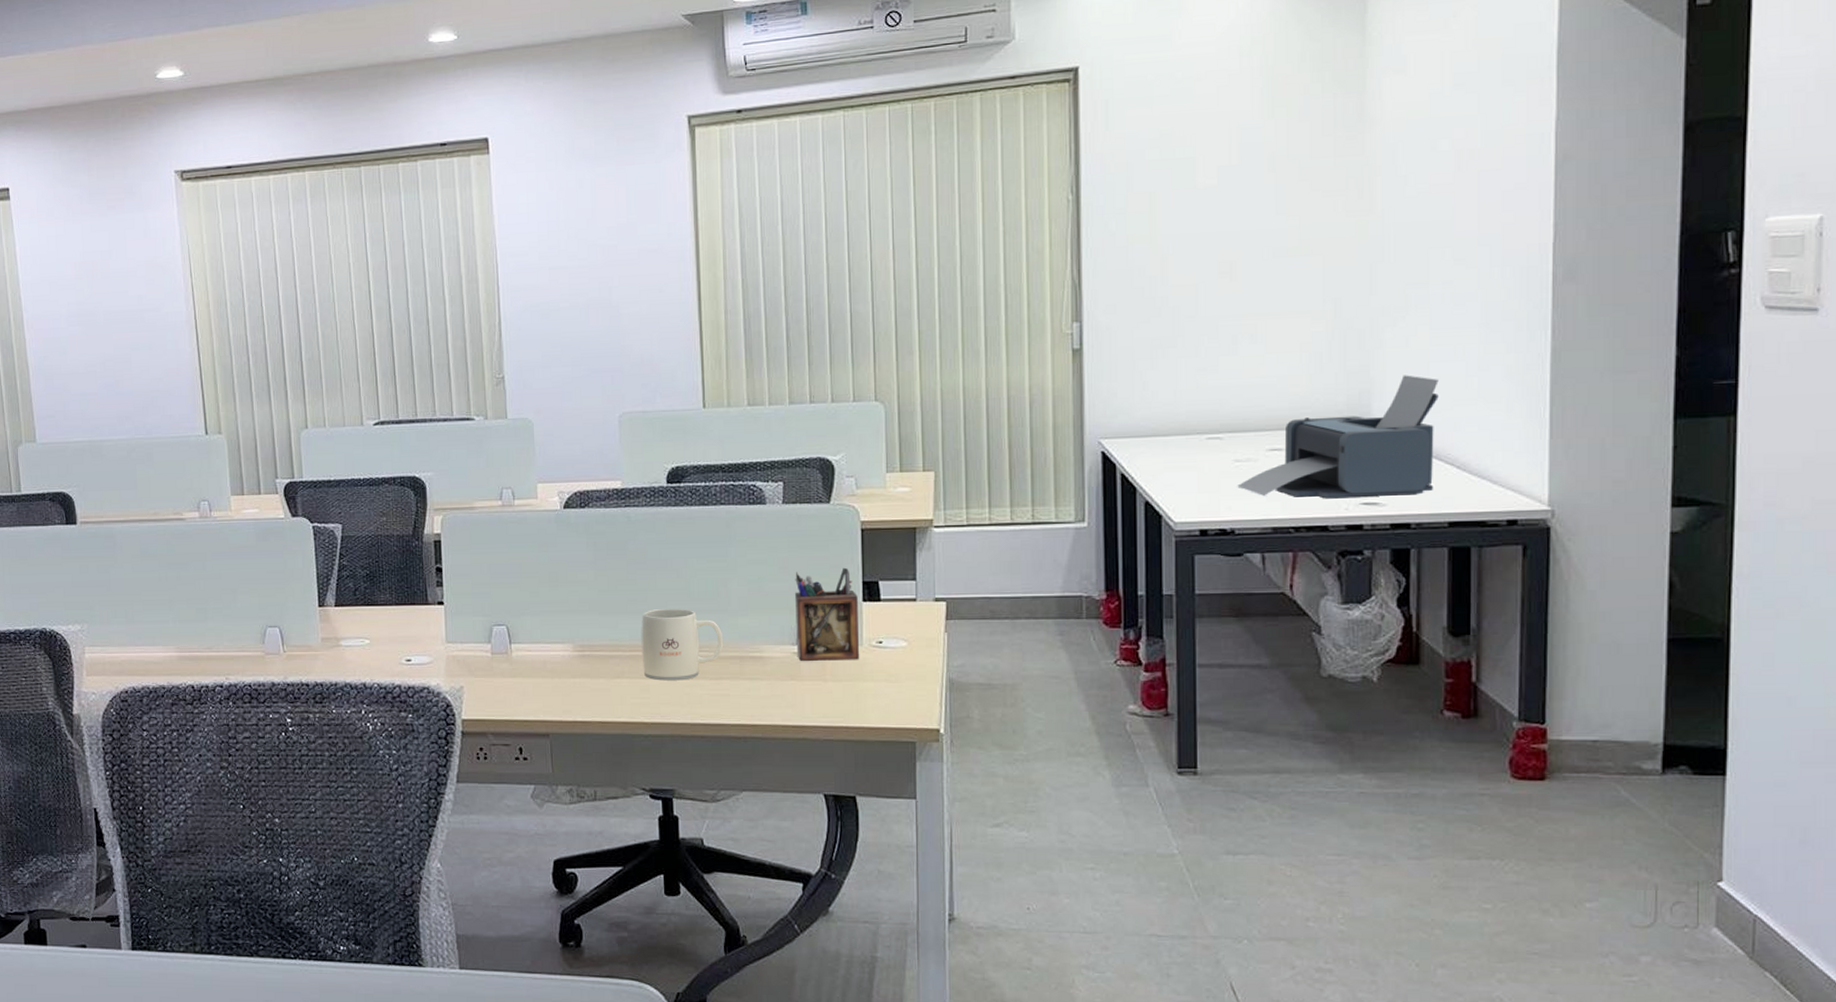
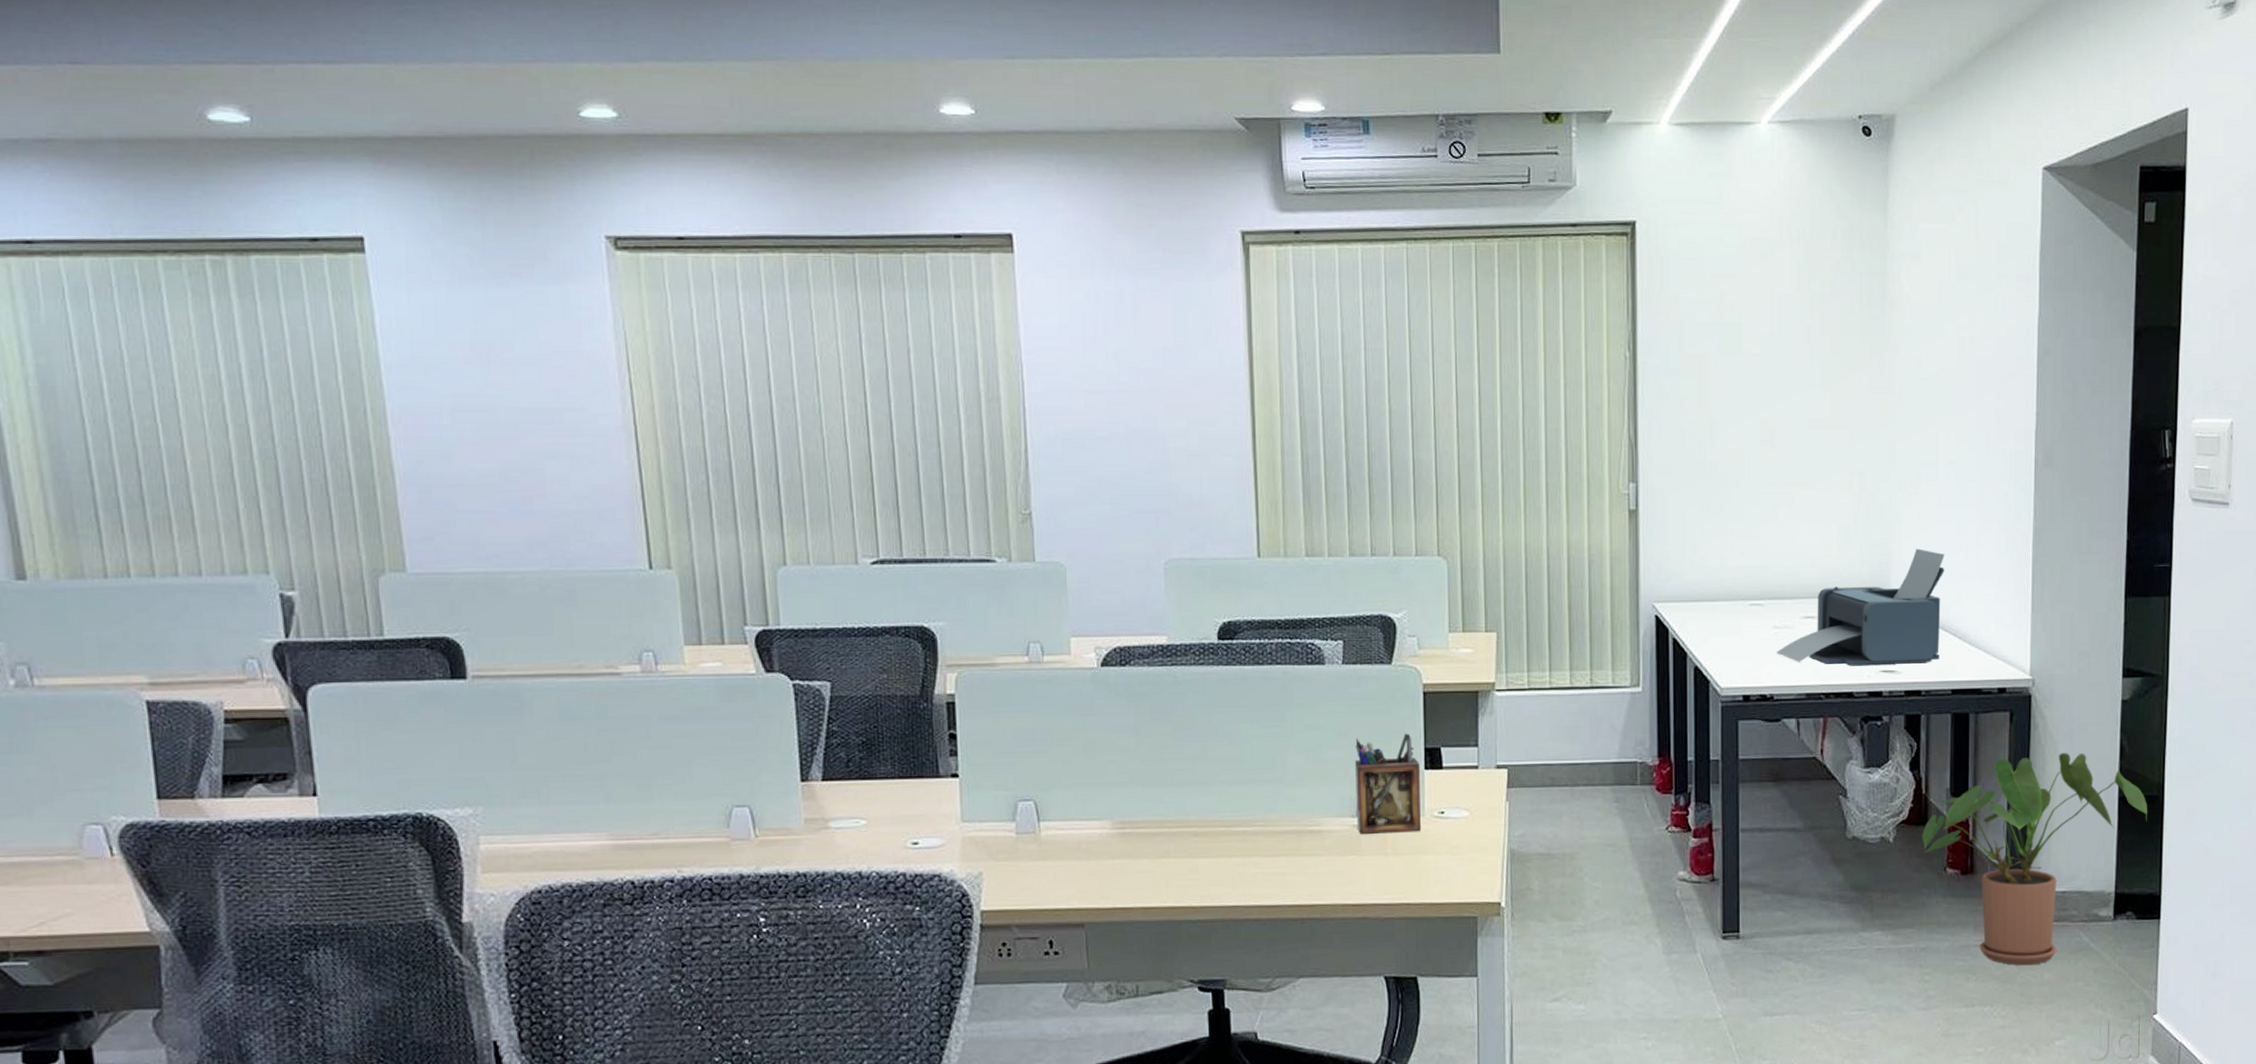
mug: present [641,608,724,681] -> none [1189,778,1280,860]
house plant: none [1413,589,1707,818] -> present [1922,752,2147,965]

